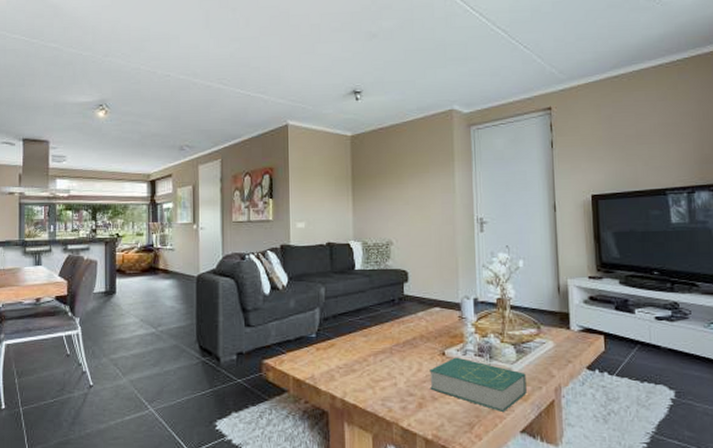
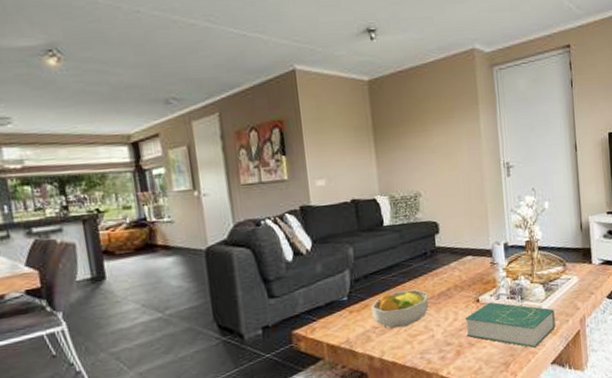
fruit bowl: none [336,335,394,371] -> present [370,289,429,329]

